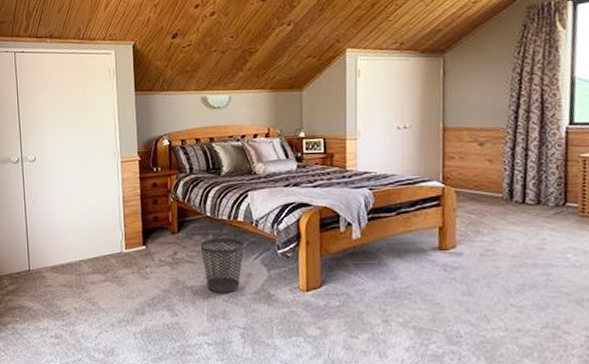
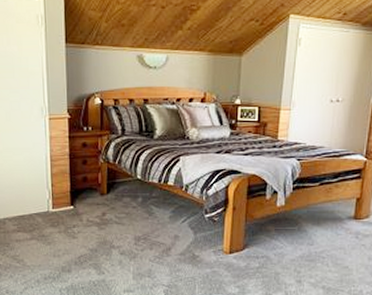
wastebasket: present [200,238,245,293] -> none [129,201,173,253]

